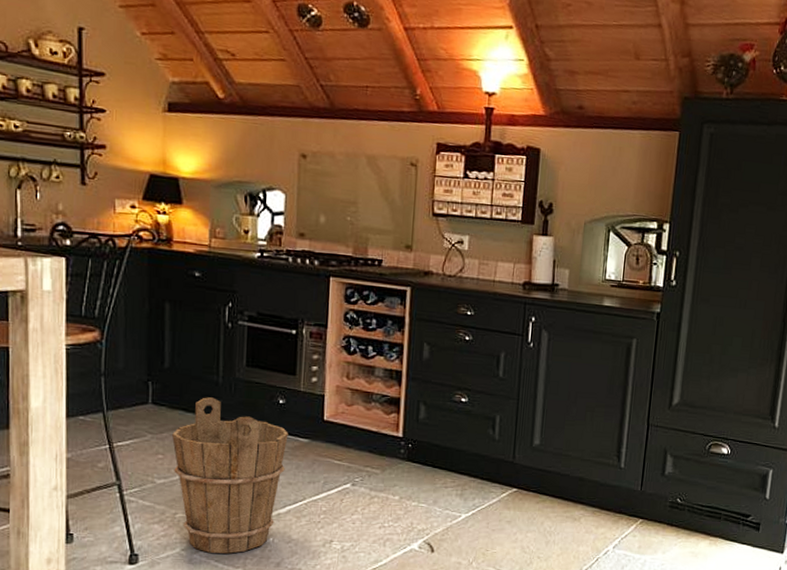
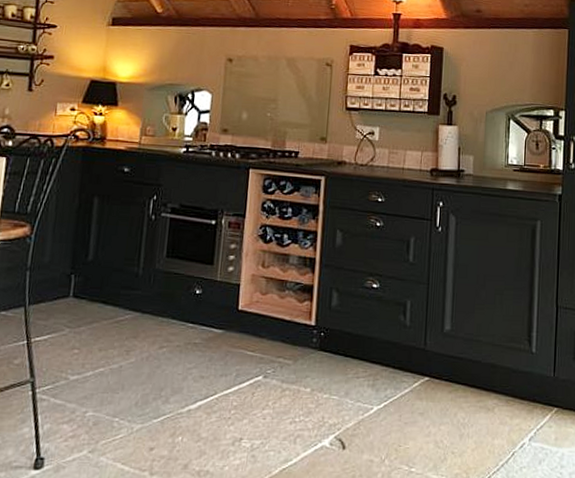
bucket: present [172,397,288,554] -> none [88,289,203,455]

